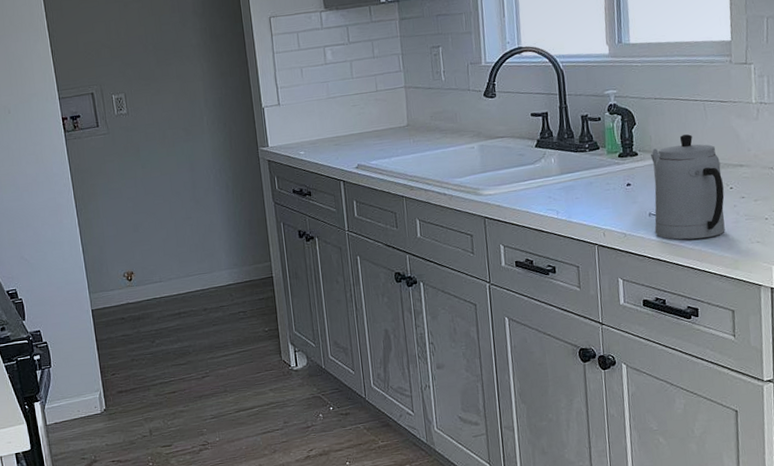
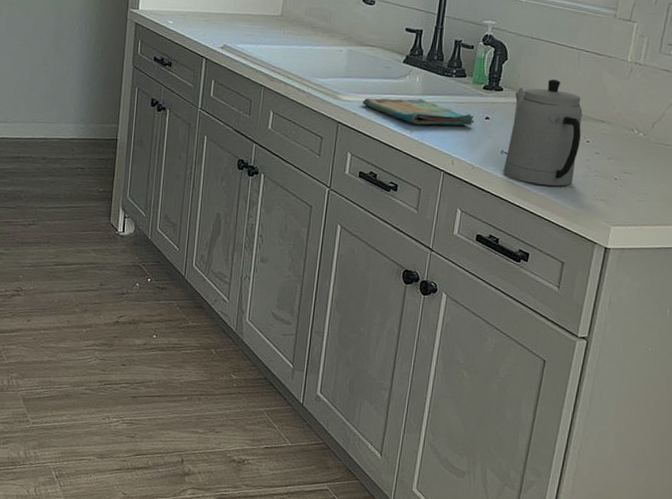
dish towel: none [504,178,617,205] -> present [363,97,474,126]

